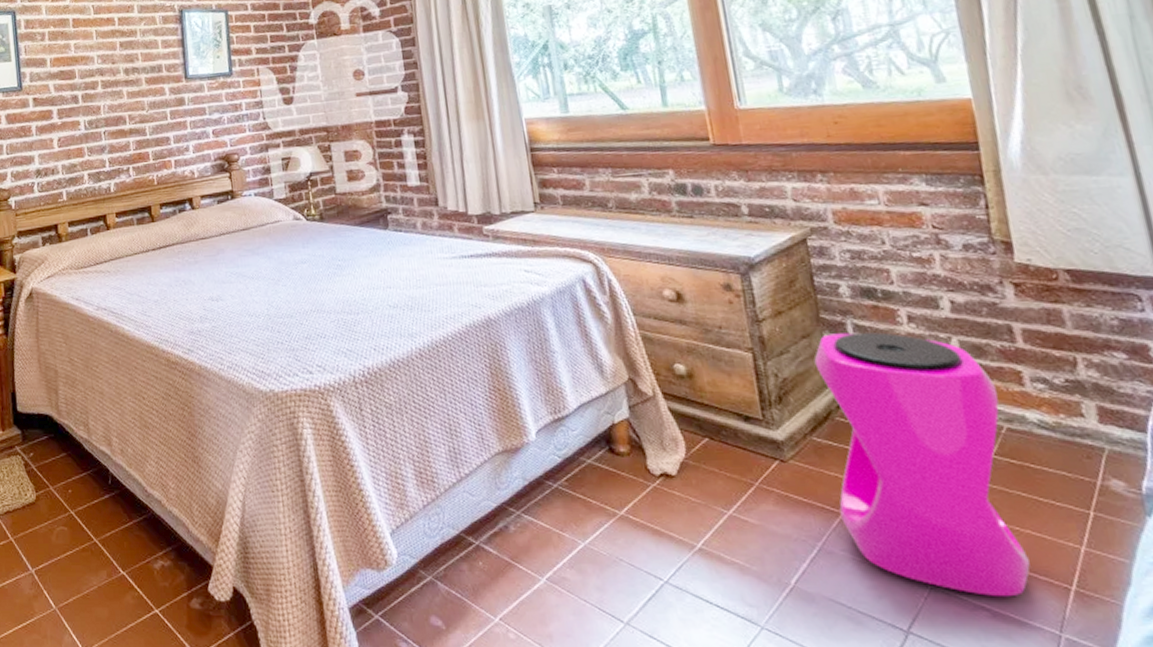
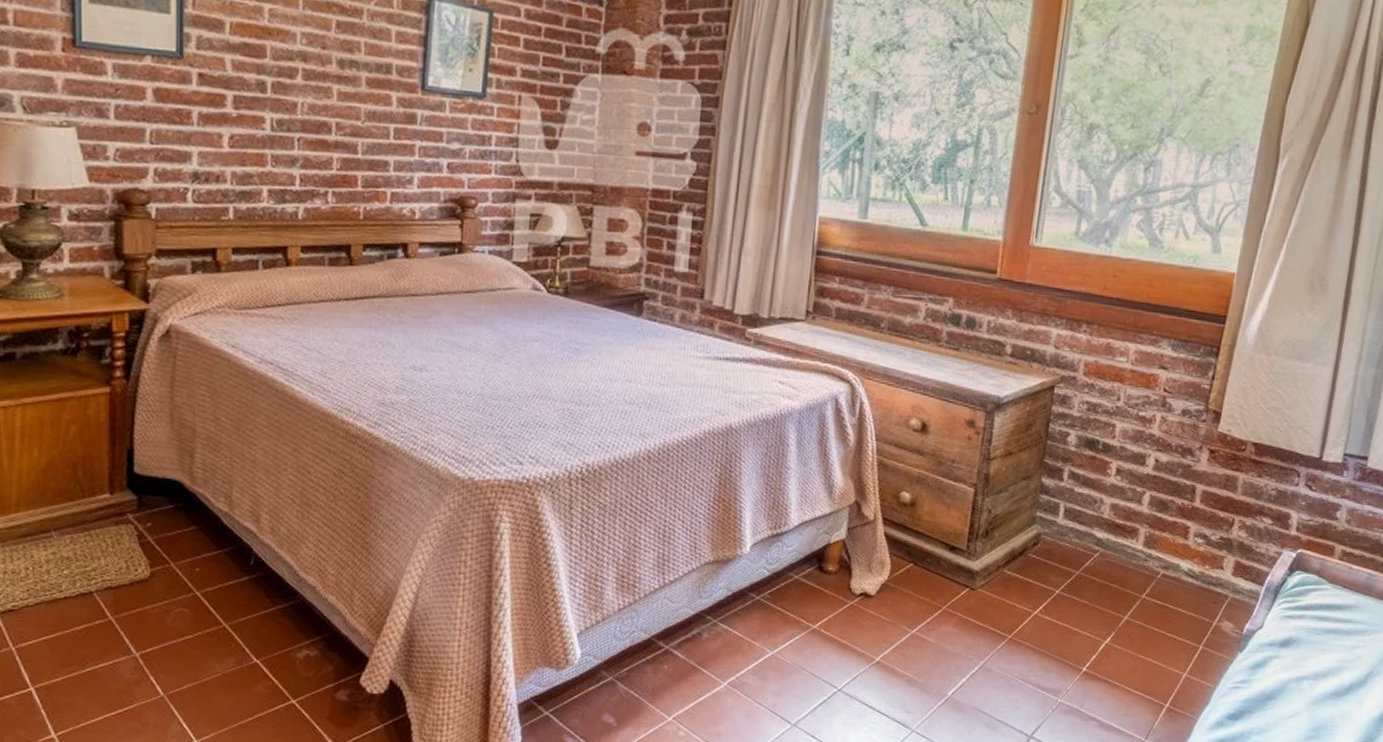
stool: present [814,332,1030,597] -> none [1006,478,1166,711]

